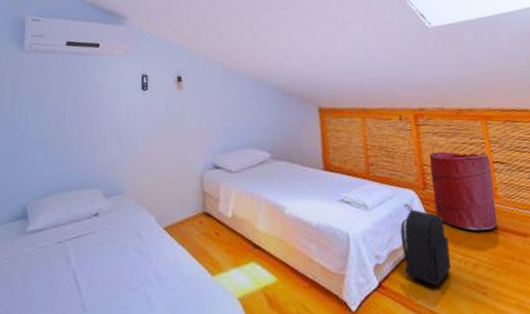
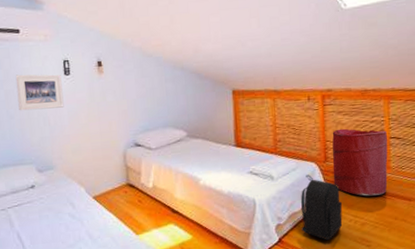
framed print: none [90,89,139,128] -> present [15,74,64,111]

